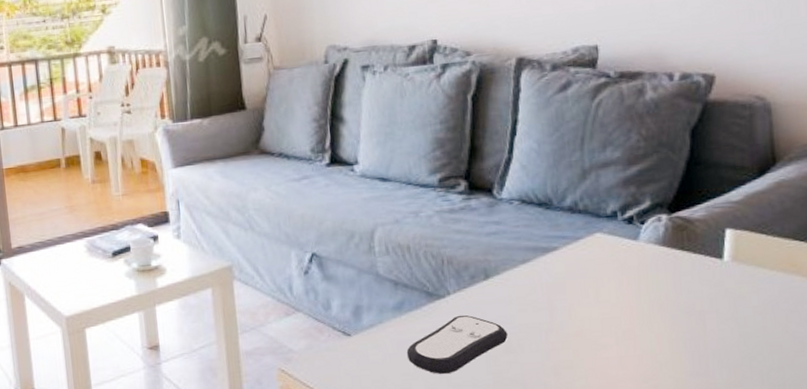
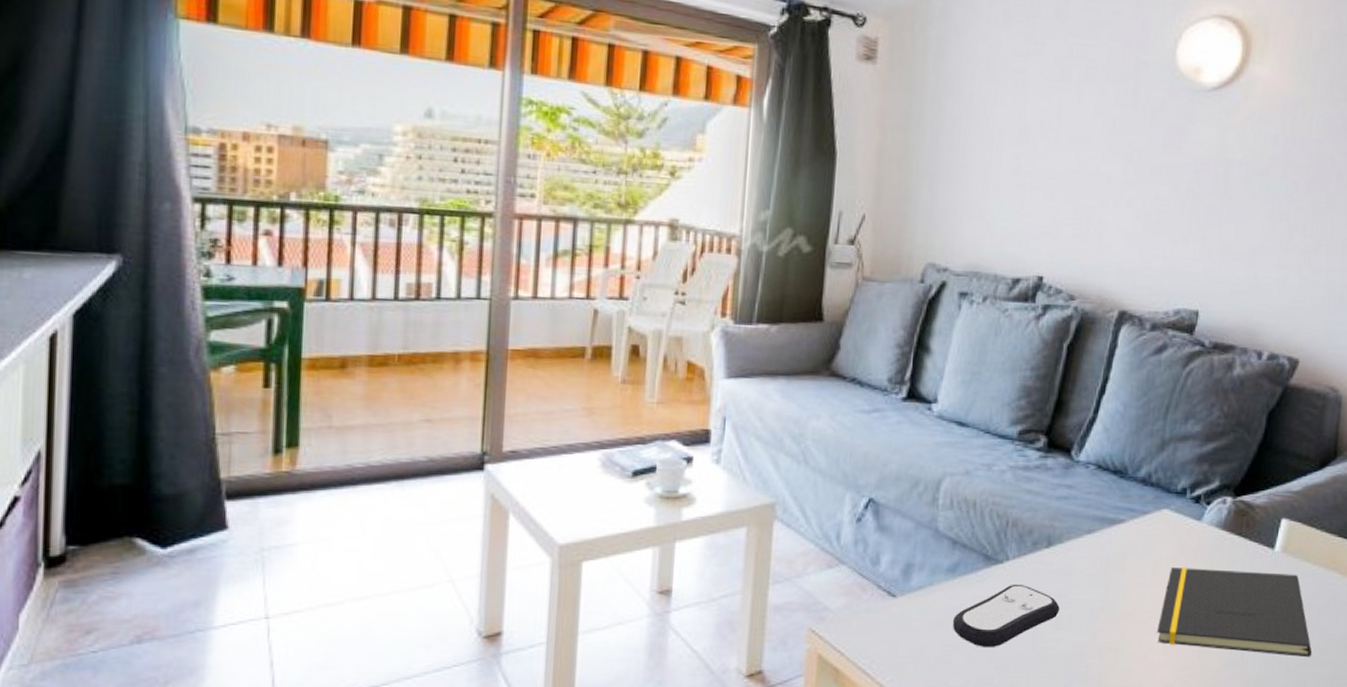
notepad: none [610,281,785,362] -> present [1157,568,1312,658]

